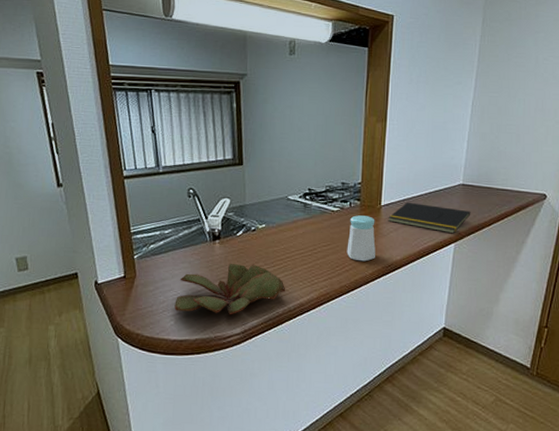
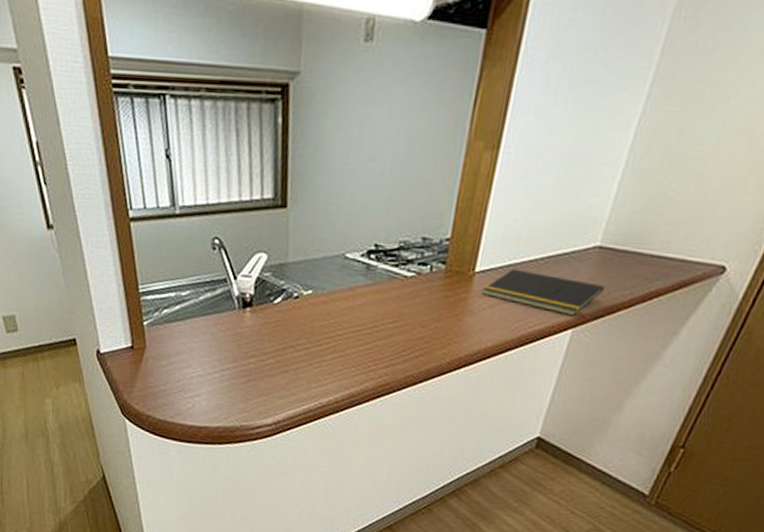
succulent plant: present [174,263,286,315] -> none [192,337,334,402]
salt shaker: present [346,215,376,262] -> none [418,284,464,347]

